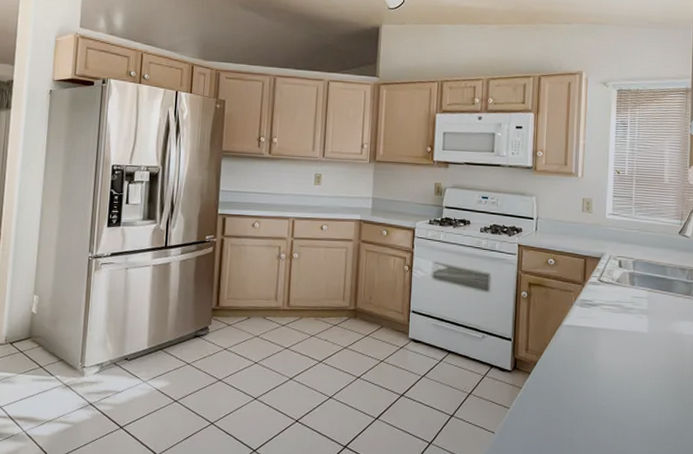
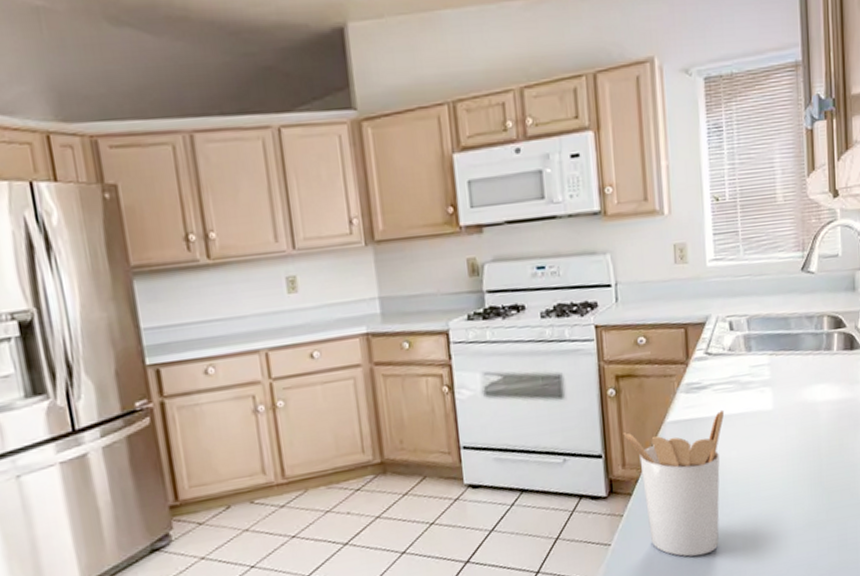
utensil holder: none [529,324,609,434] -> present [623,409,725,557]

